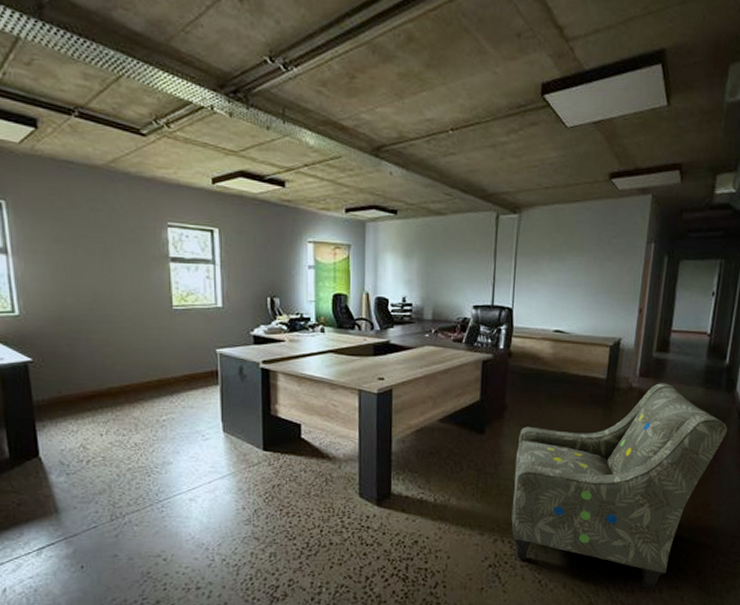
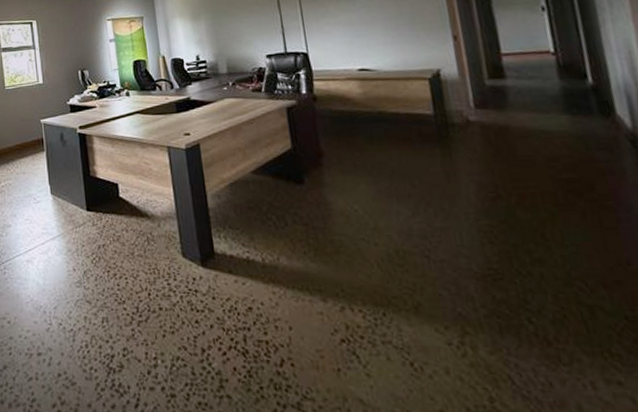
armchair: present [511,383,727,591] -> none [344,113,622,386]

